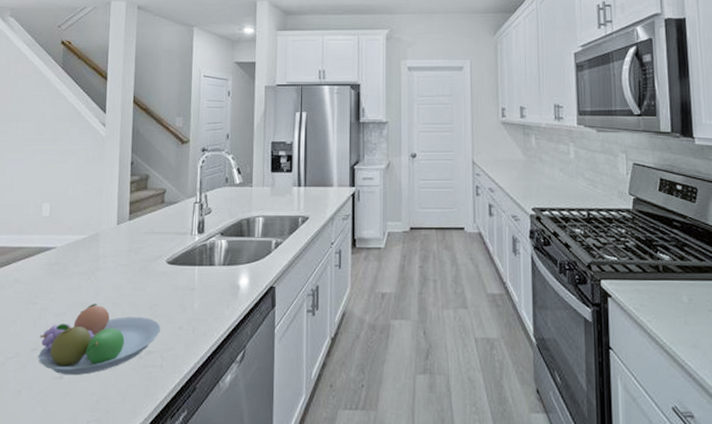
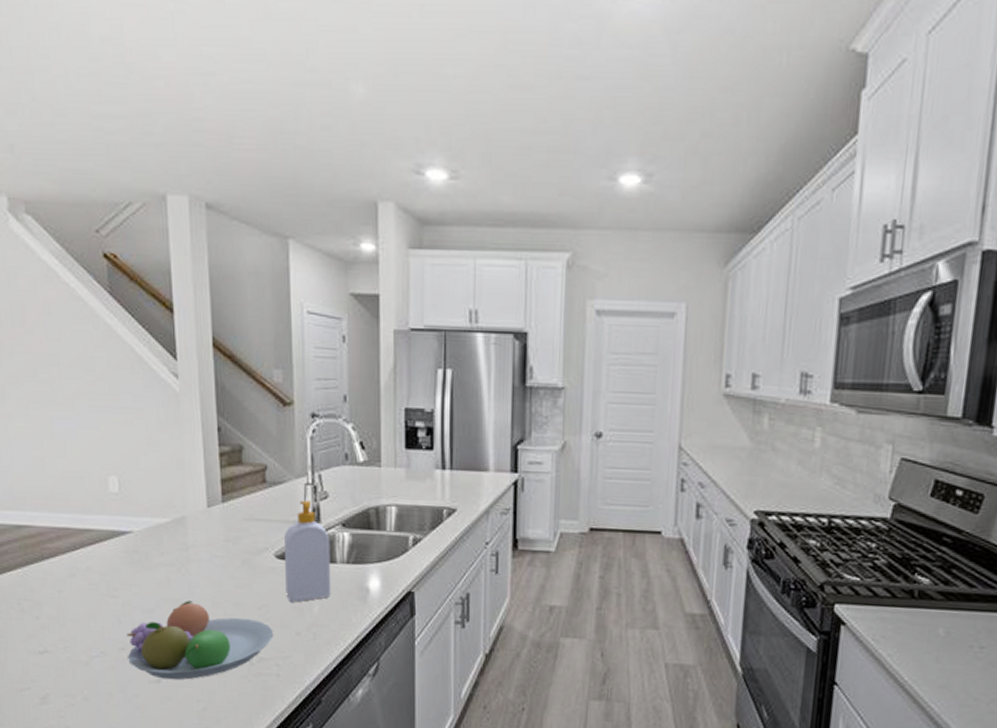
soap bottle: none [173,215,211,301] -> present [284,500,331,603]

